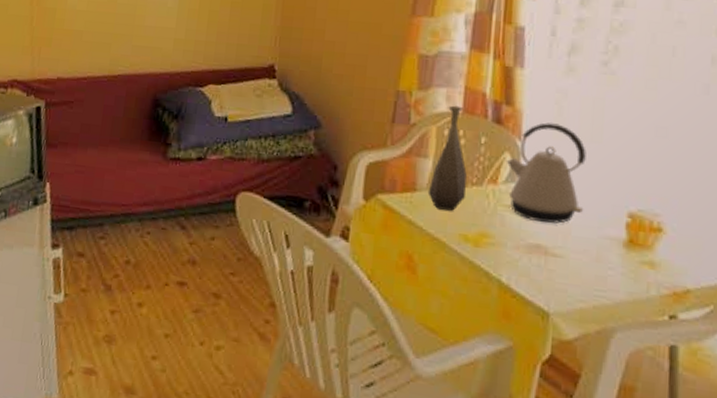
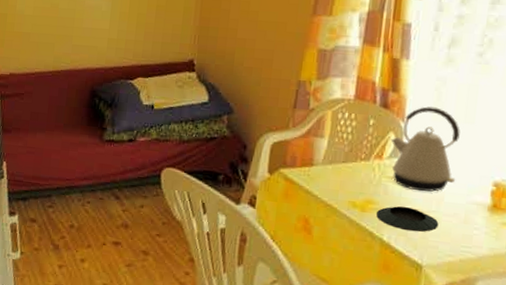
bottle: present [427,105,467,212] -> none [323,92,357,183]
saucer: none [491,240,567,272] -> present [375,206,439,232]

